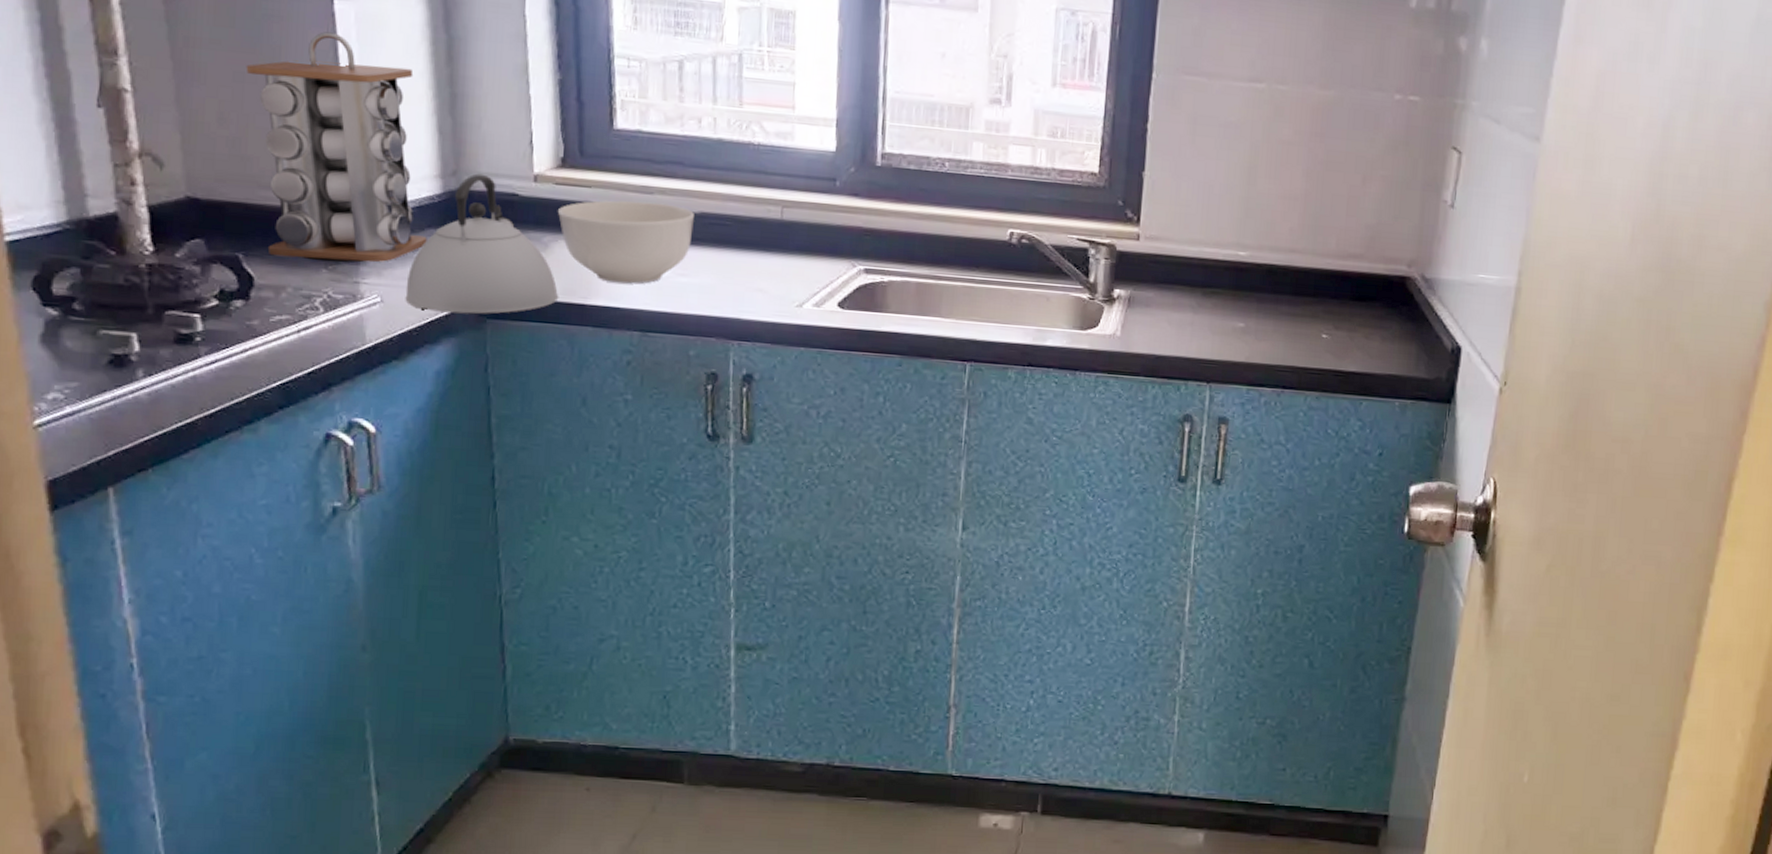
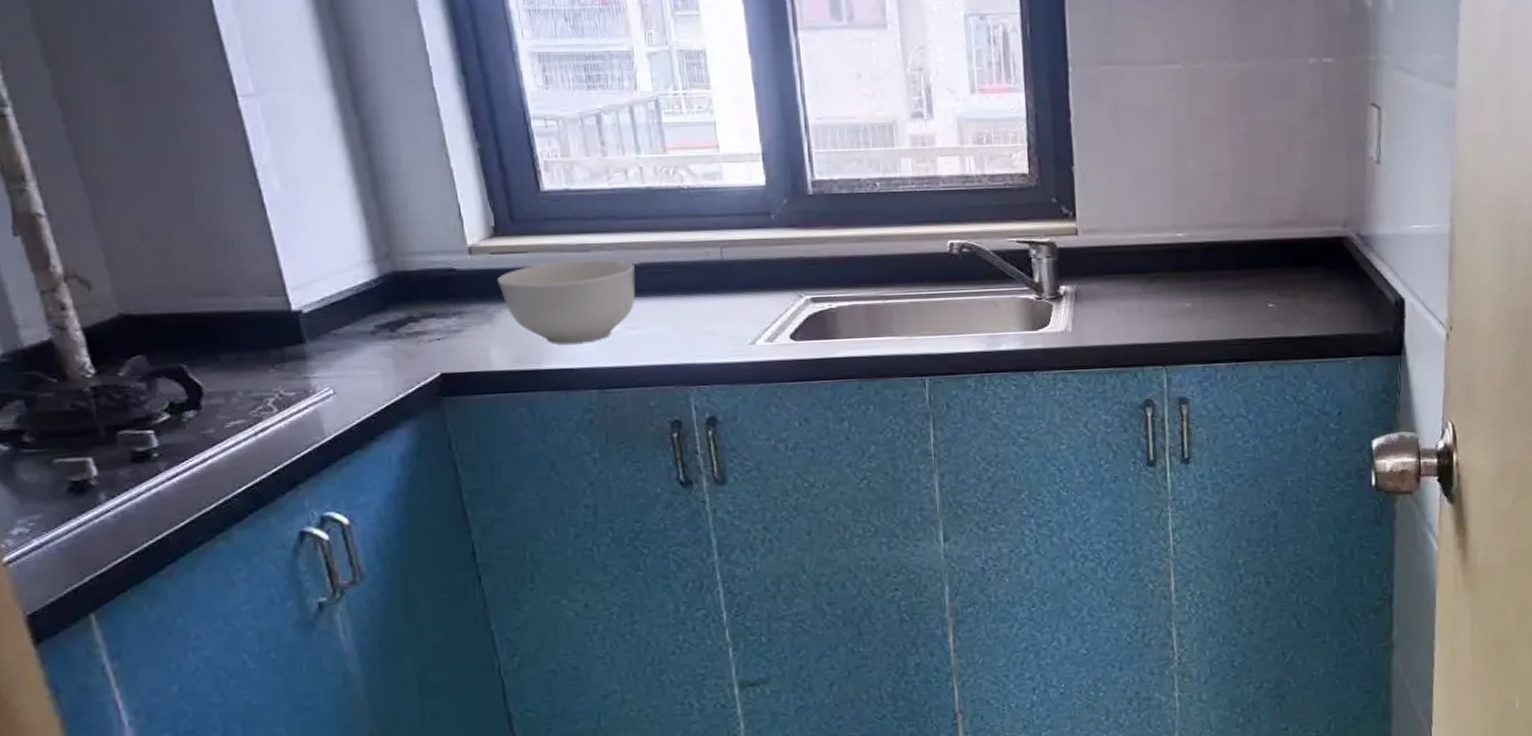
spice rack: present [246,32,427,263] -> none [158,130,371,362]
kettle: present [405,173,559,315] -> none [356,253,512,397]

